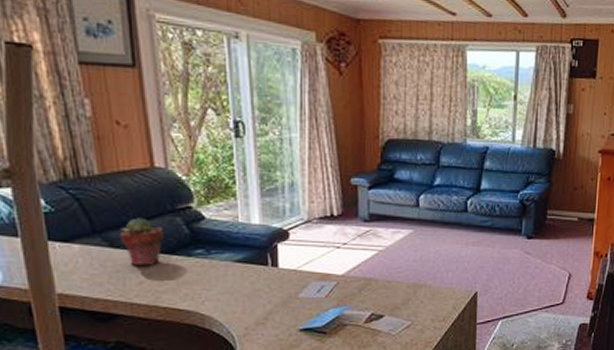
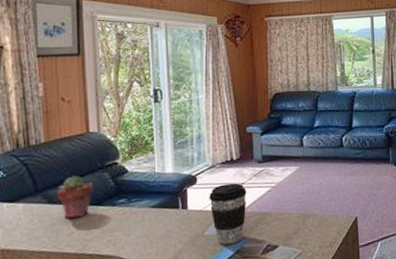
coffee cup: none [304,243,349,310] -> present [209,183,247,245]

